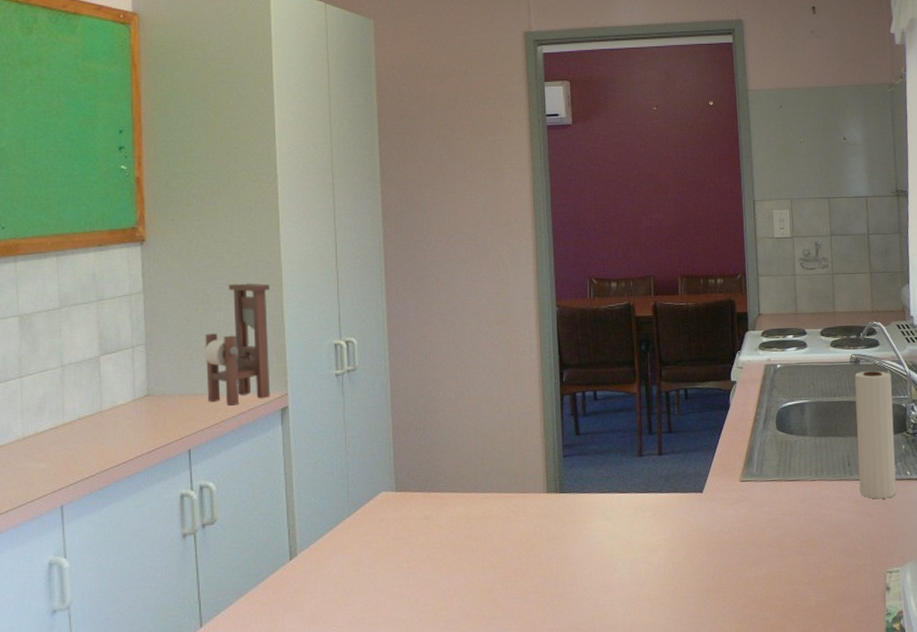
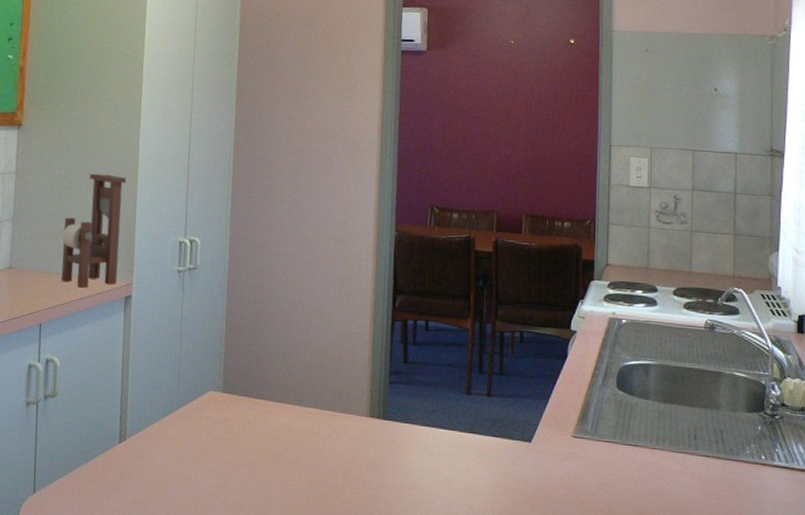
paper towel roll: present [854,369,897,499] -> none [705,339,751,482]

